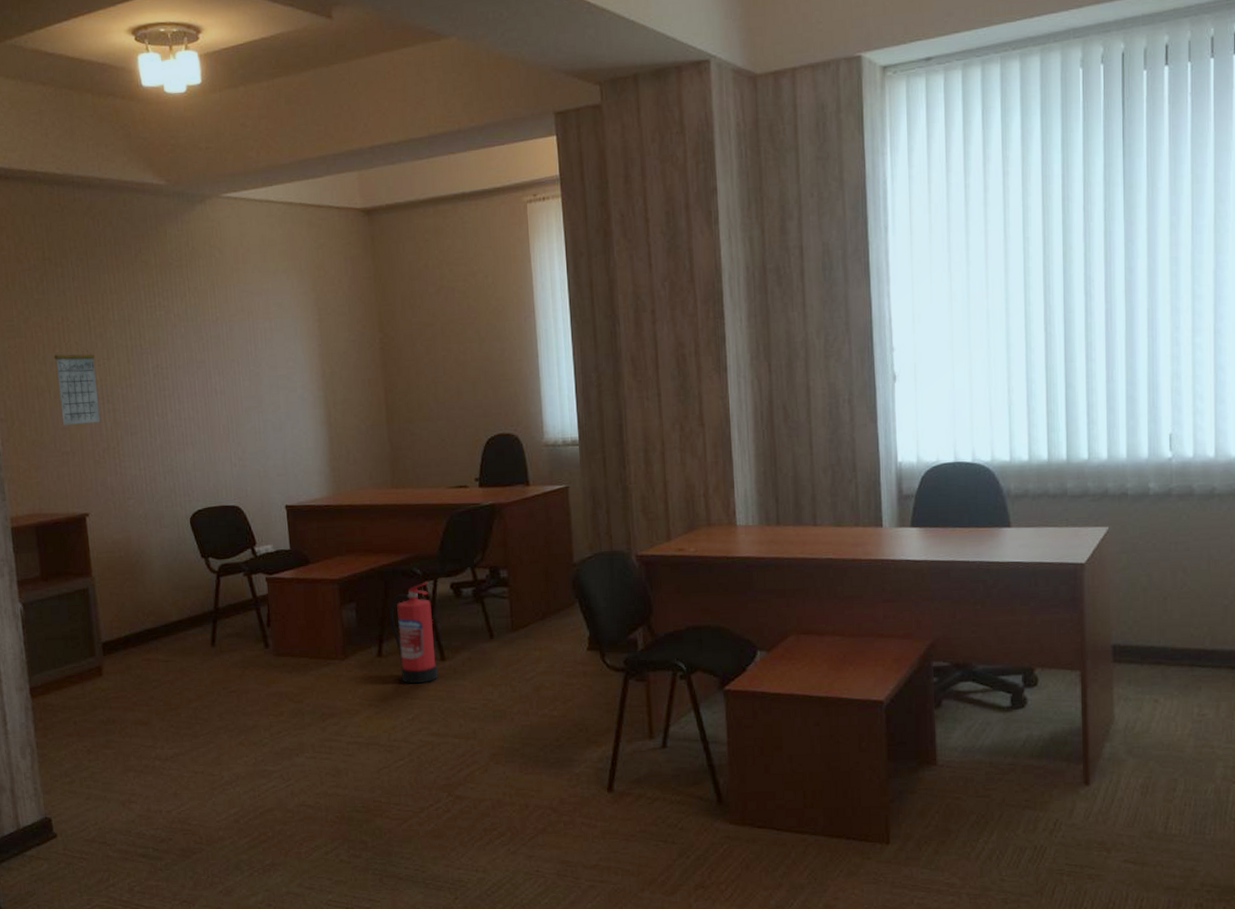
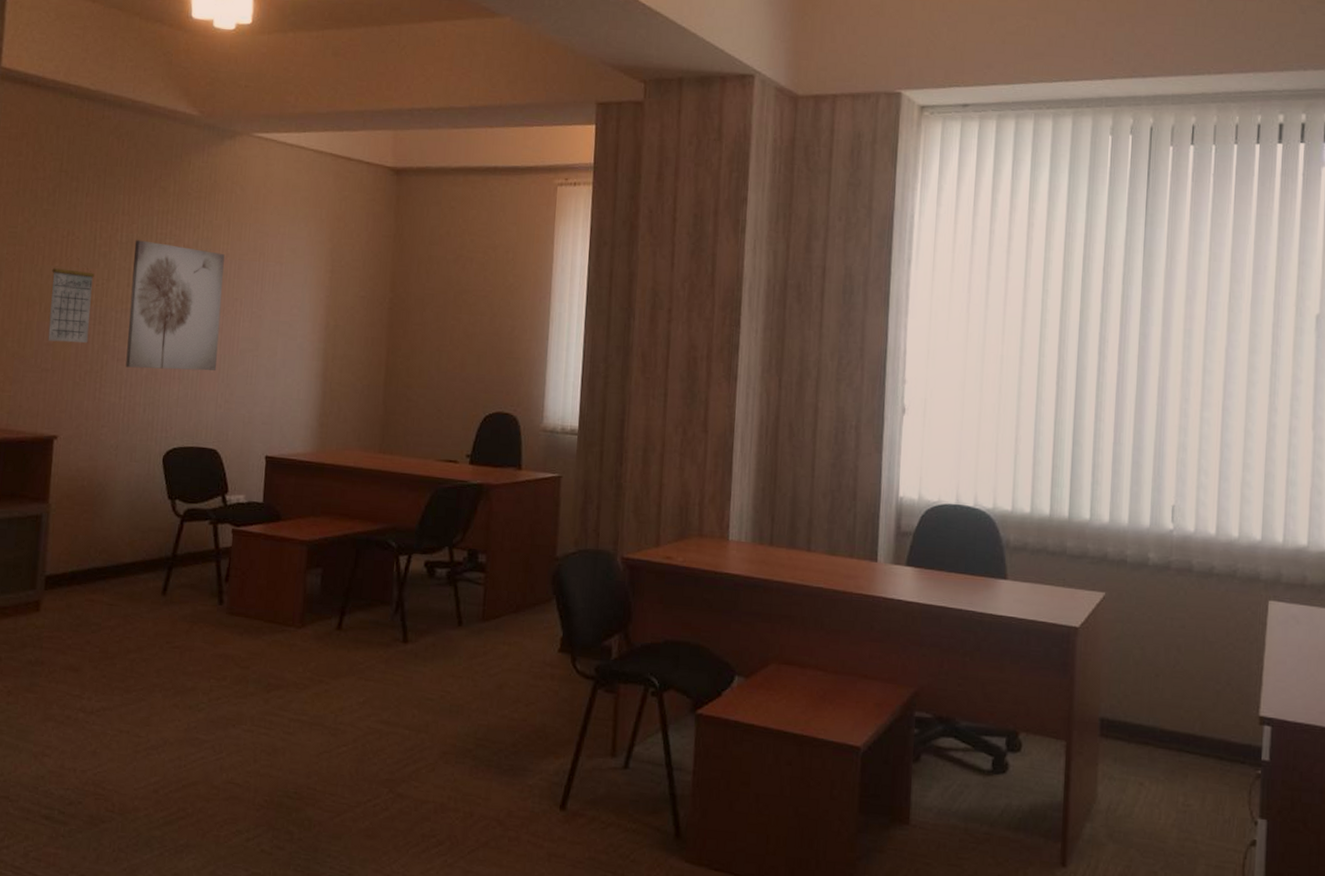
wall art: none [127,316,226,440] -> present [125,240,225,371]
fire extinguisher: present [389,582,439,683] -> none [355,556,402,665]

